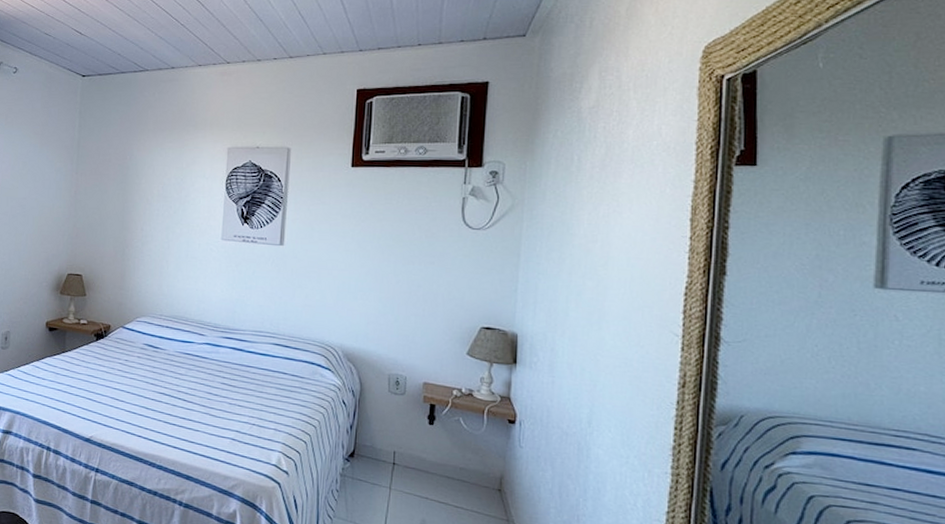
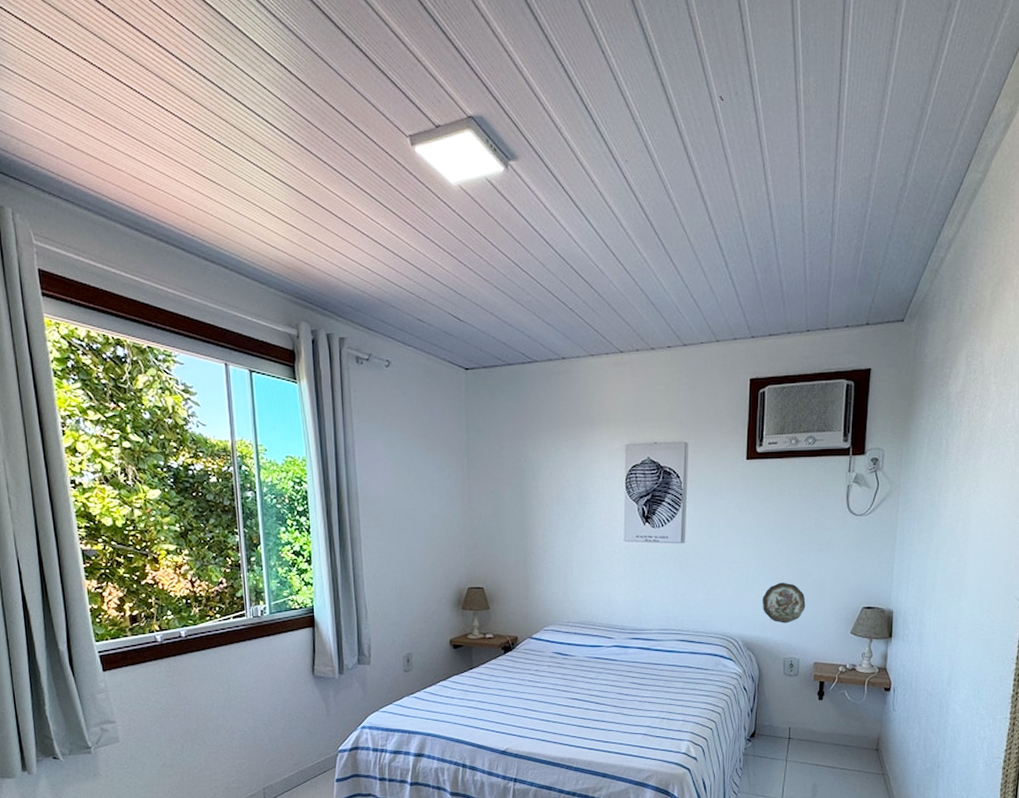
decorative plate: none [365,293,415,337] -> present [762,582,806,624]

